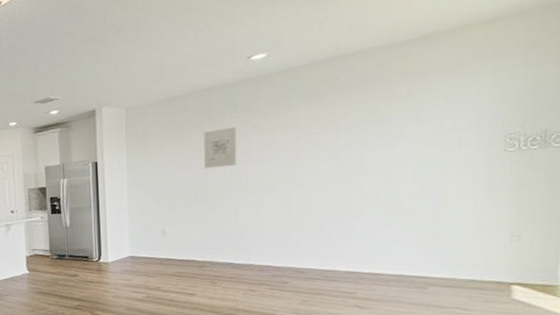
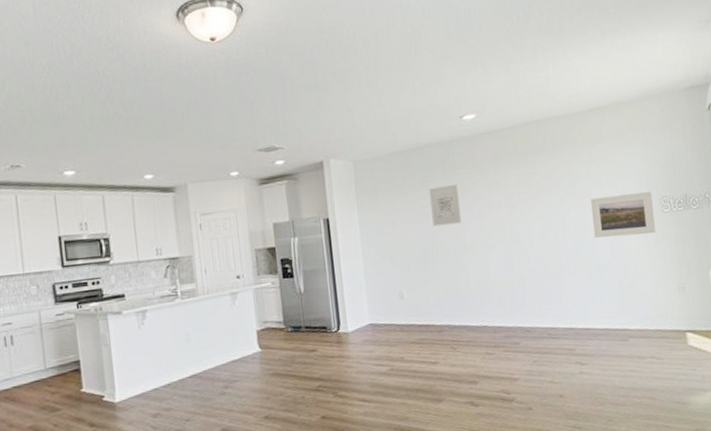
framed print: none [400,128,493,180] -> present [591,192,656,238]

